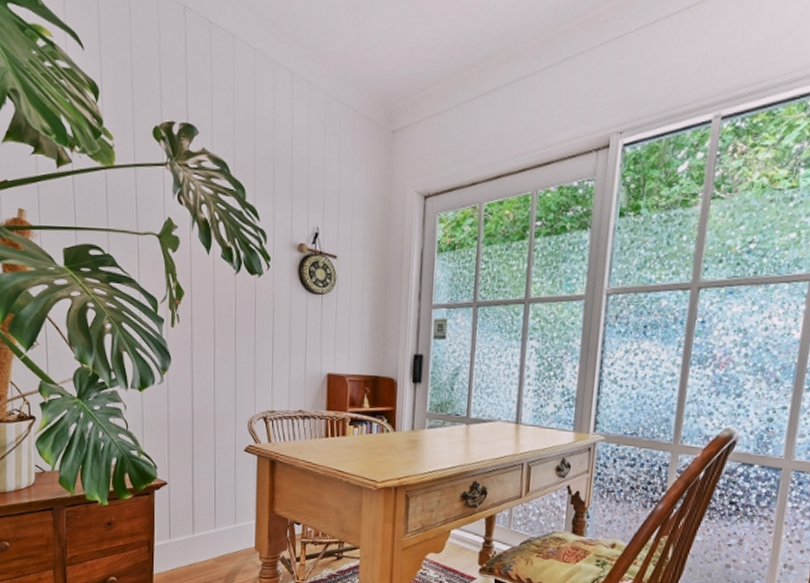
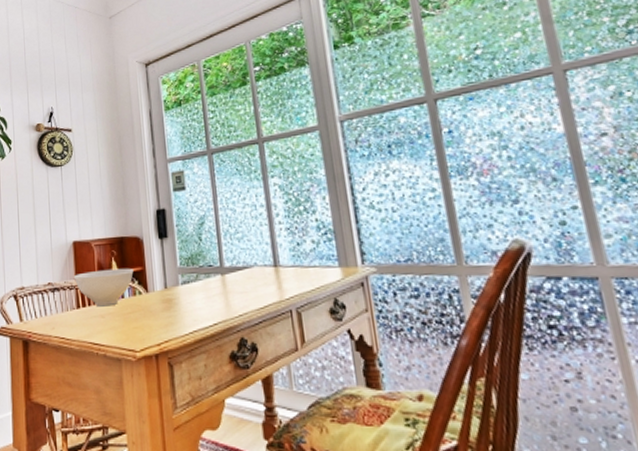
bowl: none [324,404,384,439] -> present [73,268,134,307]

